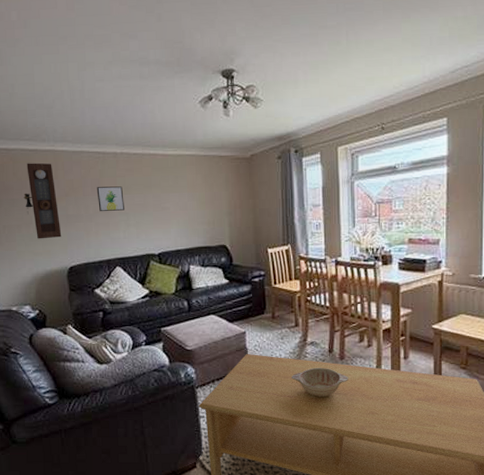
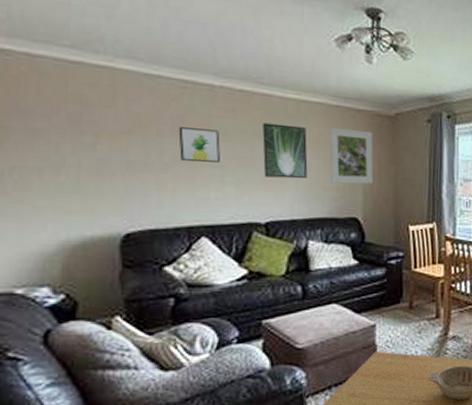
pendulum clock: present [24,163,62,239] -> none [53,79,116,192]
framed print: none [152,175,186,218] -> present [262,122,308,179]
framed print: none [200,173,237,219] -> present [329,127,374,185]

